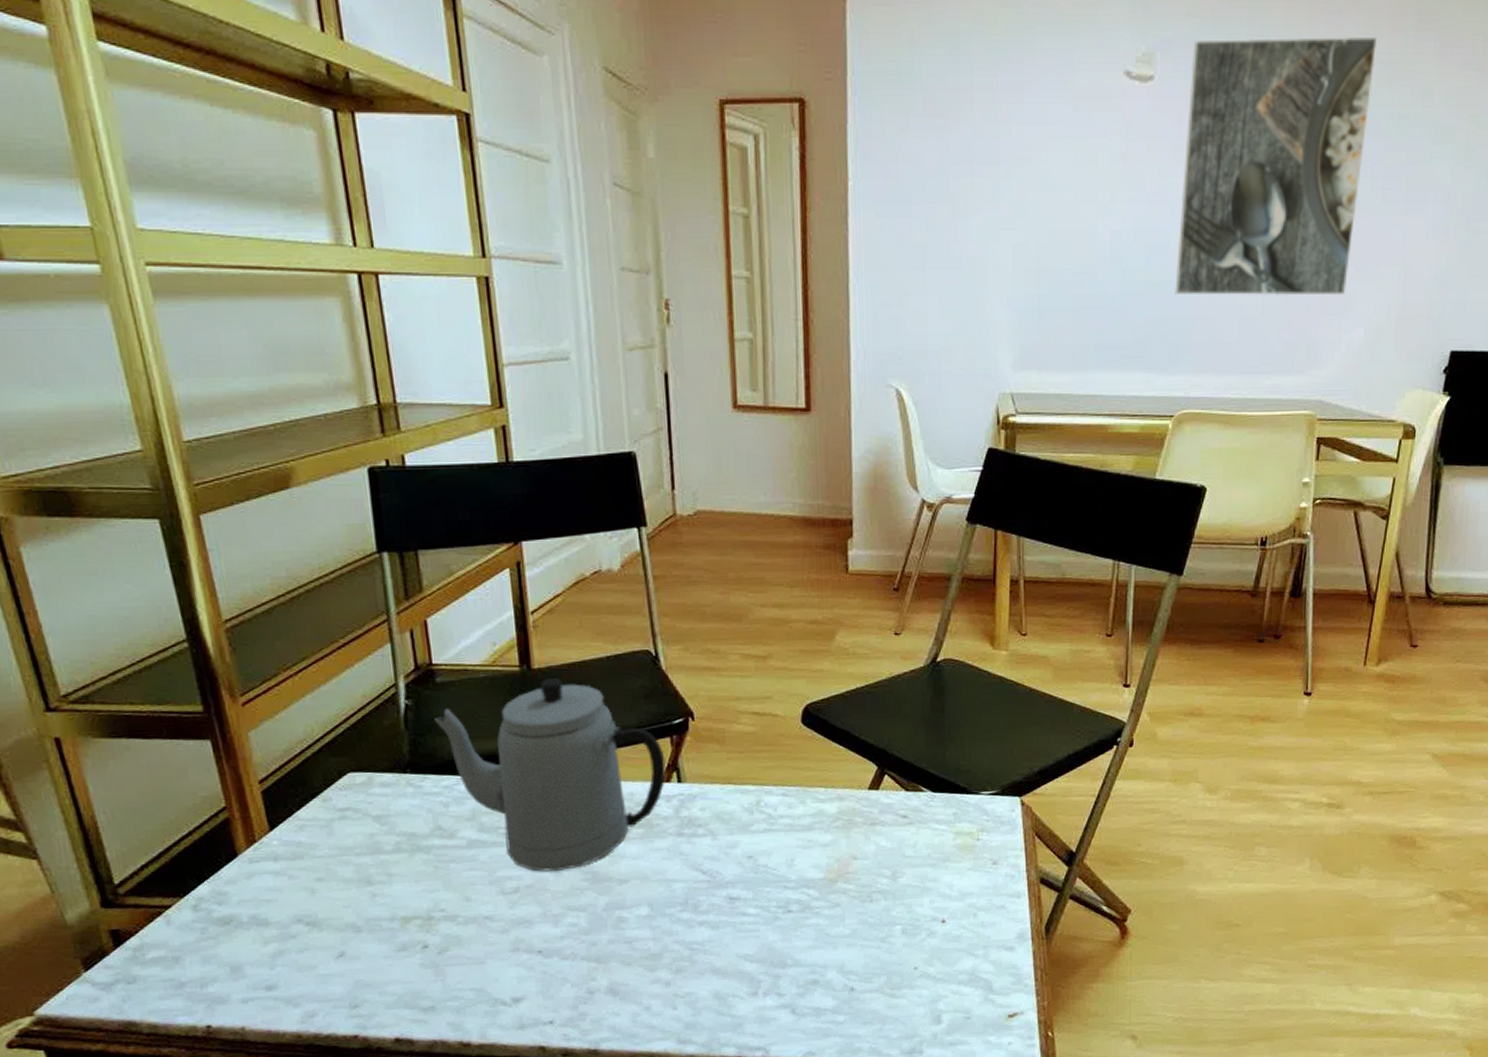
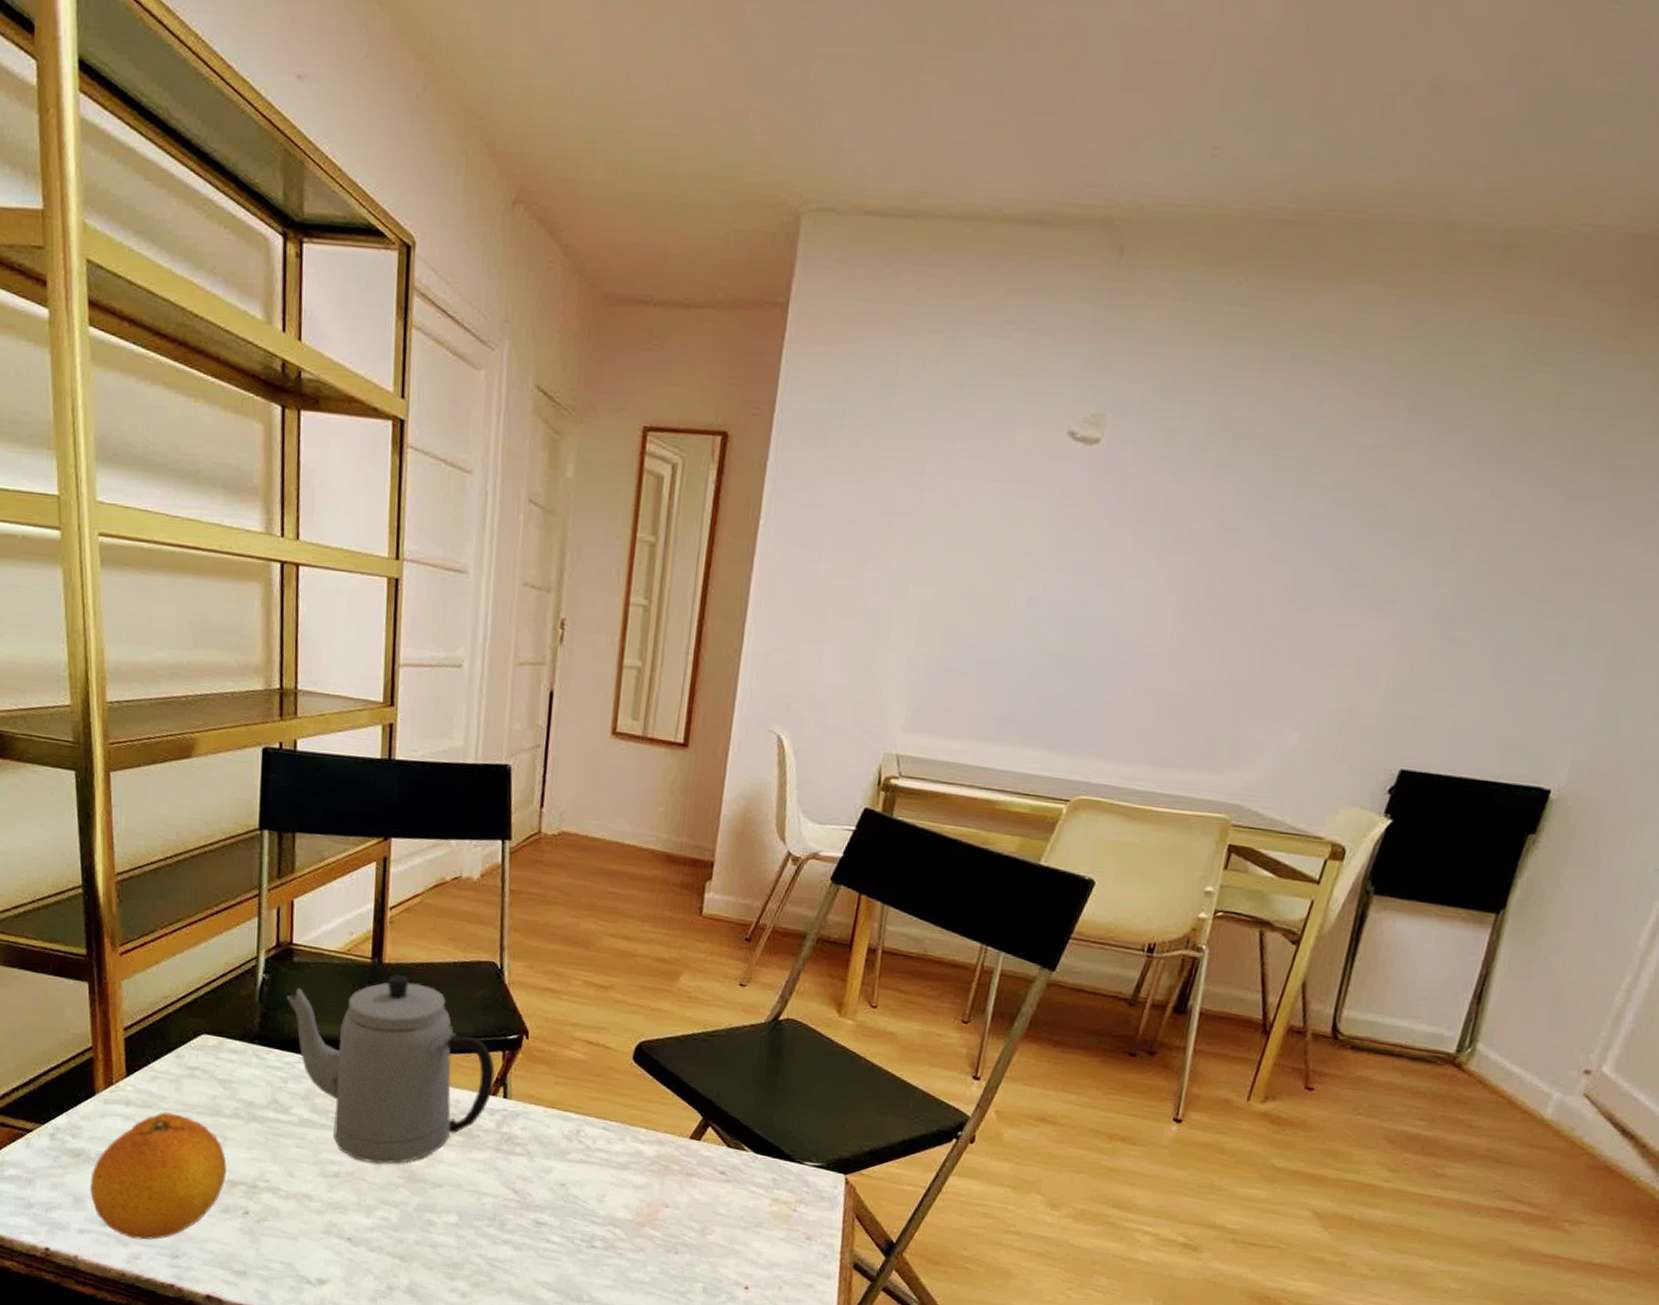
fruit: none [246,859,399,997] -> present [90,1112,228,1240]
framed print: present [1175,36,1378,296] -> none [1089,405,1363,695]

